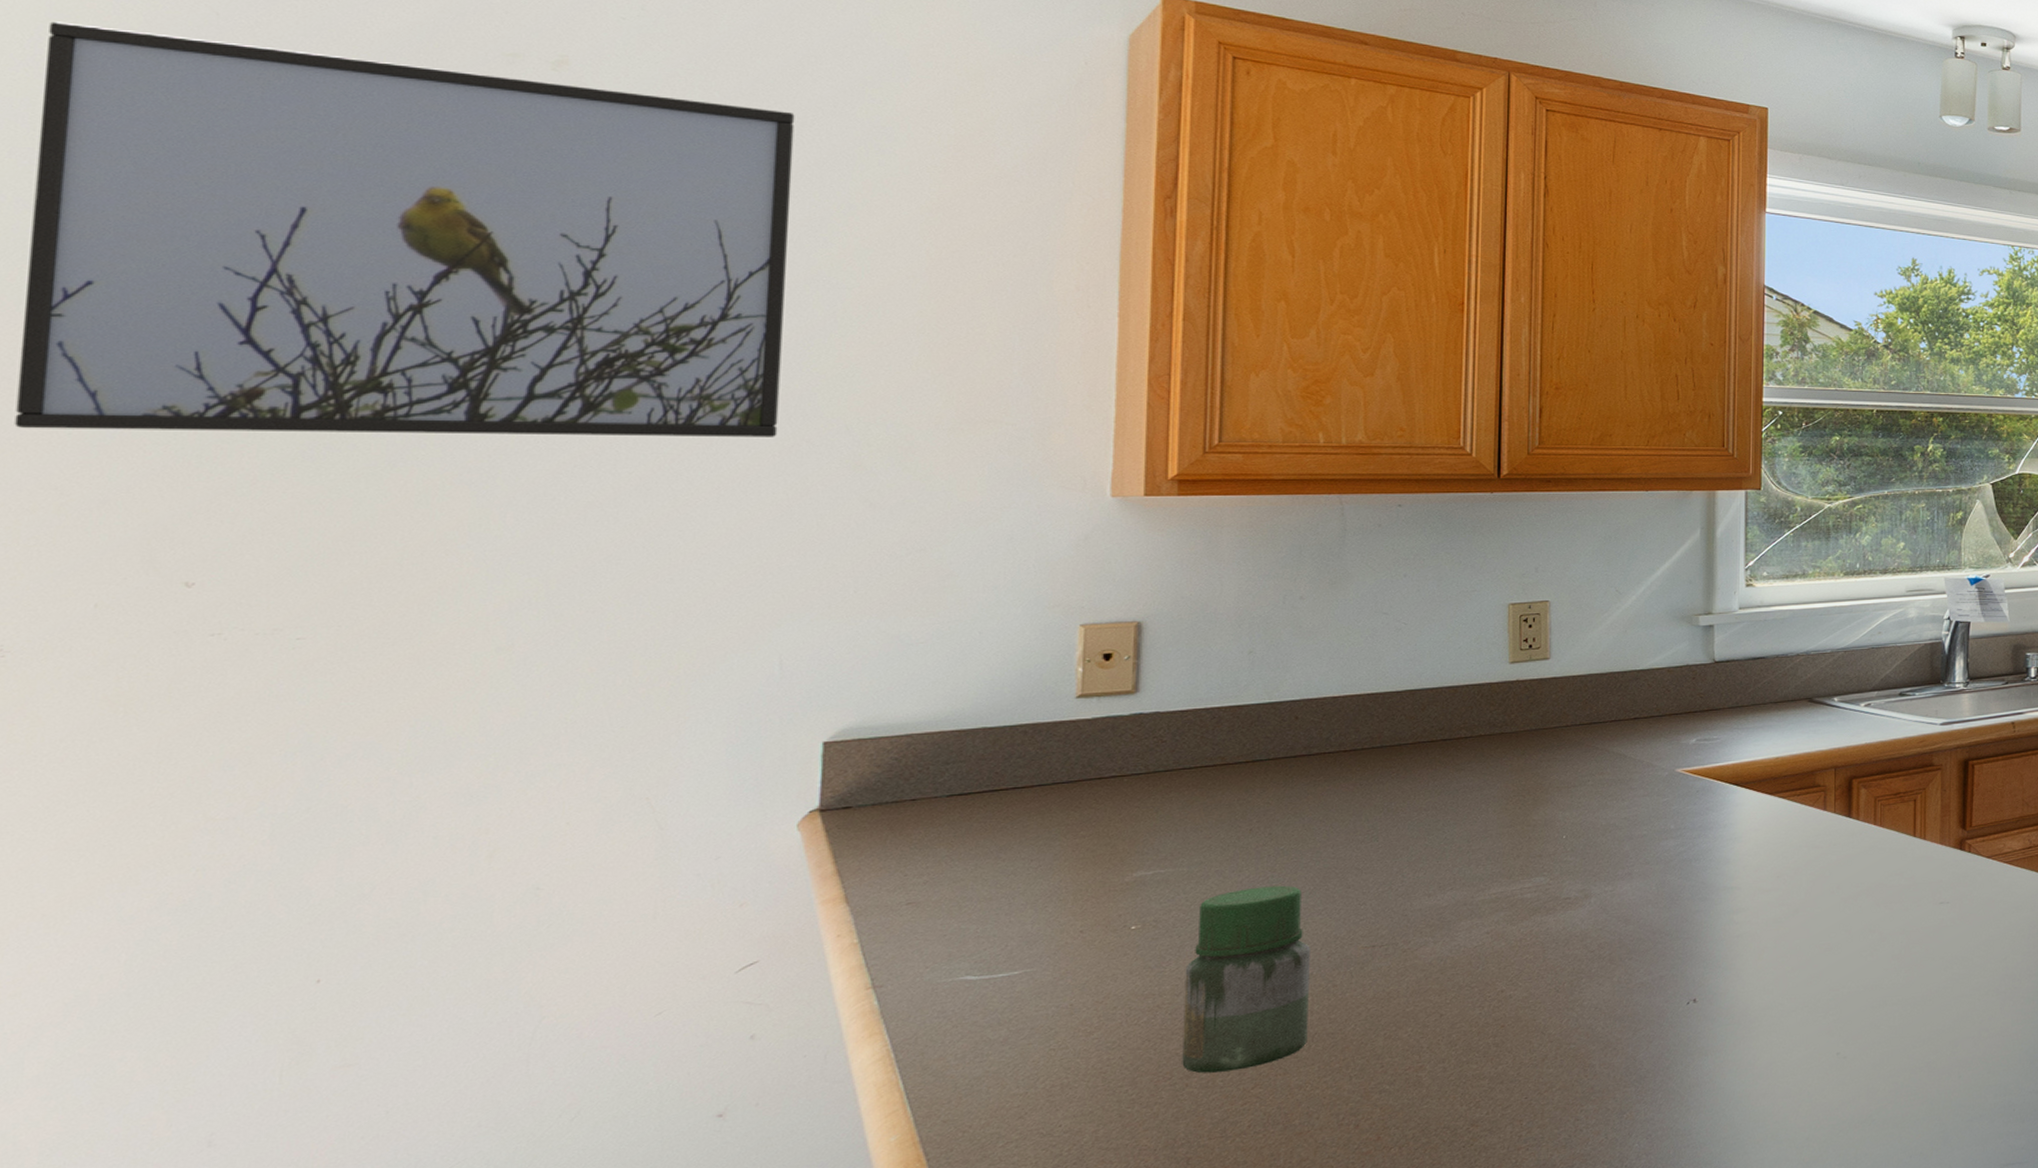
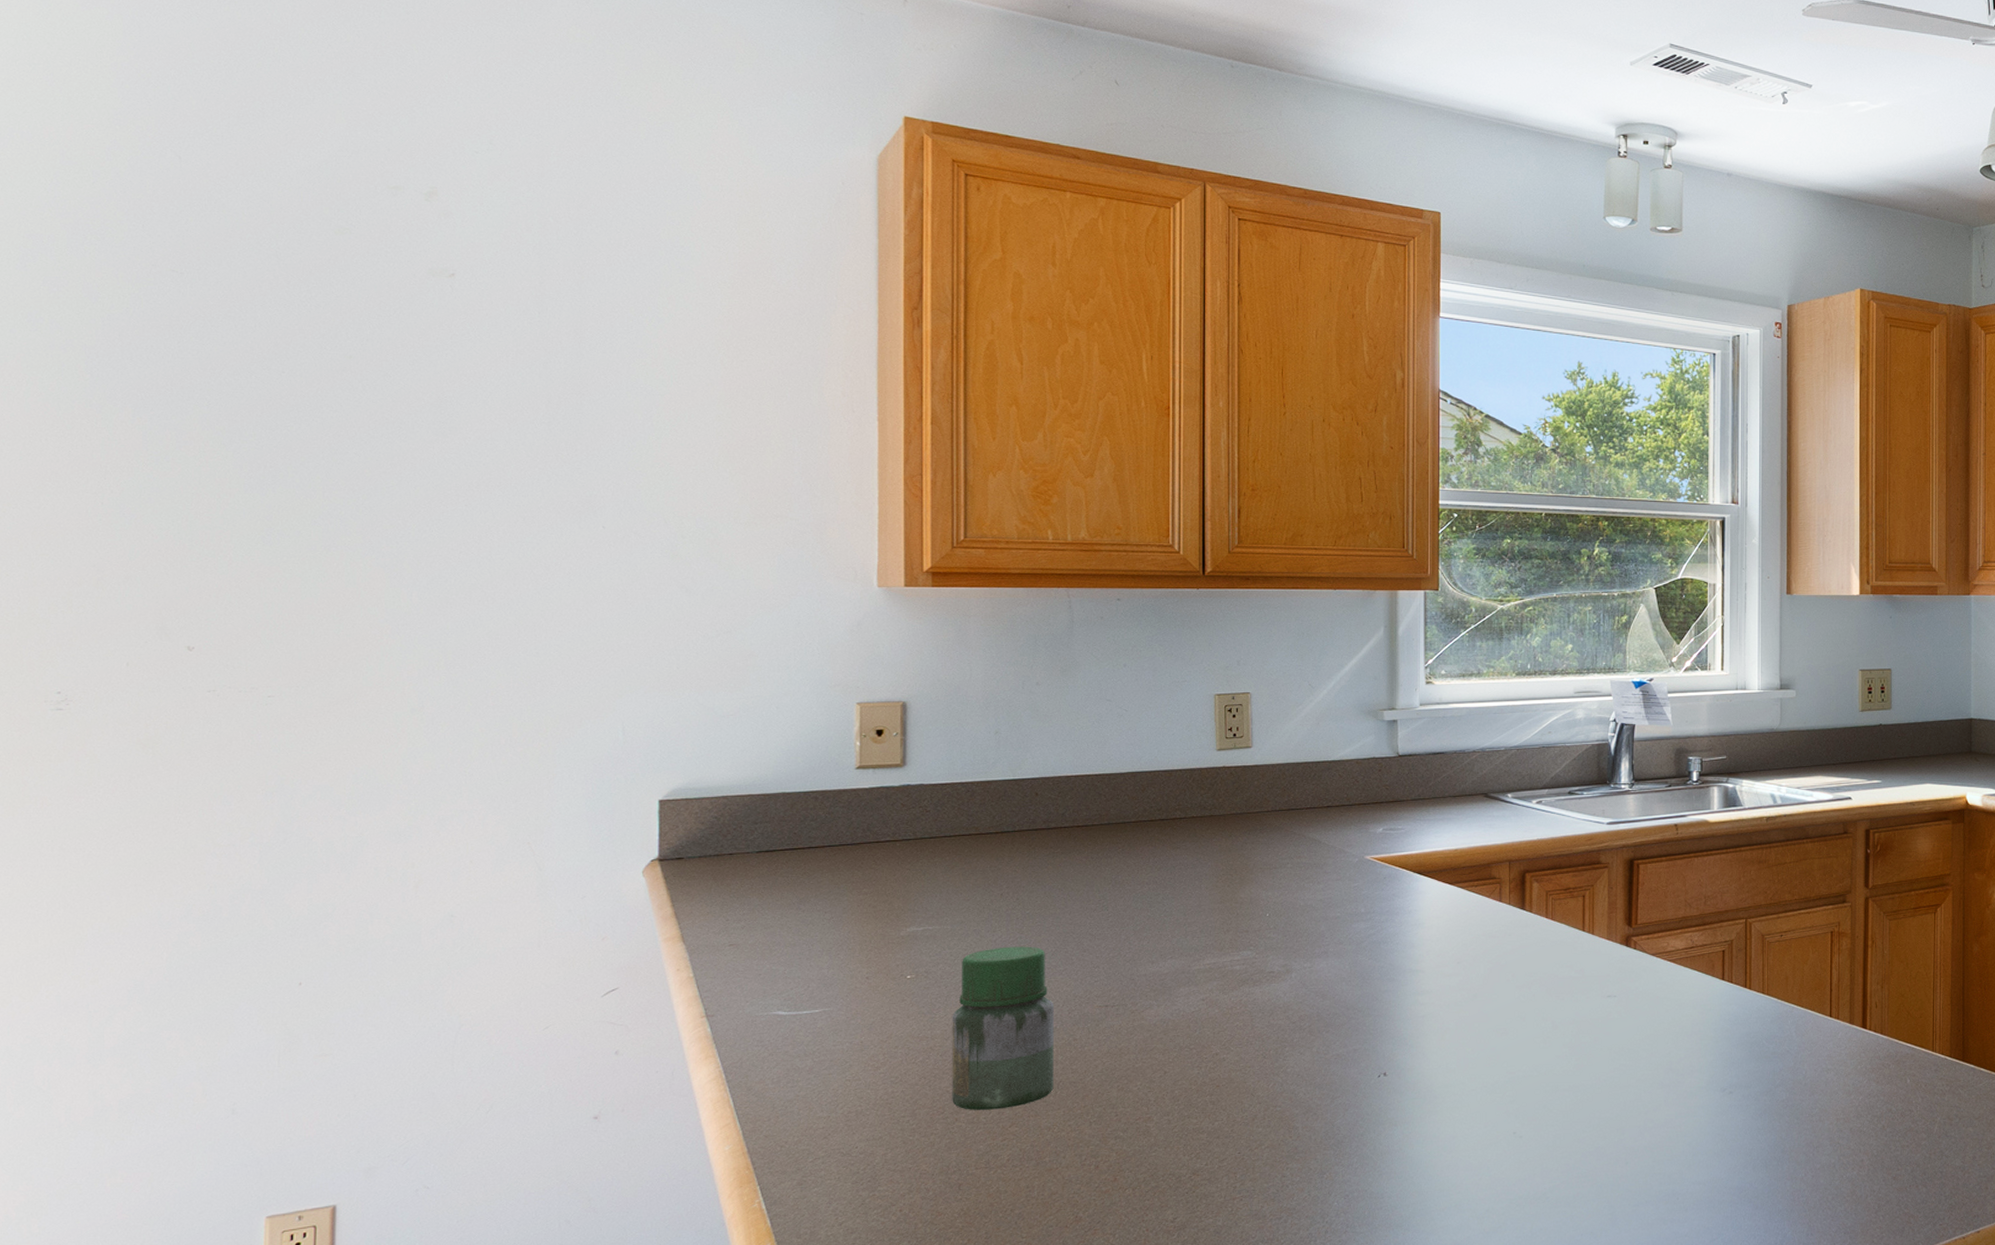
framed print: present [14,21,795,438] -> none [62,168,613,529]

